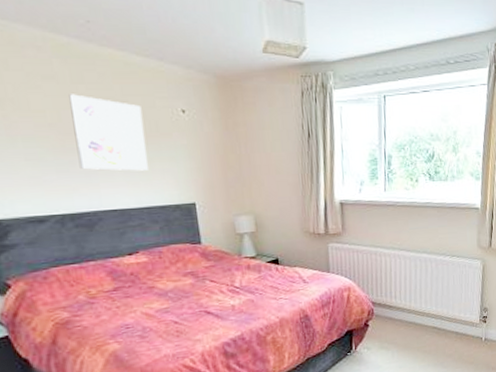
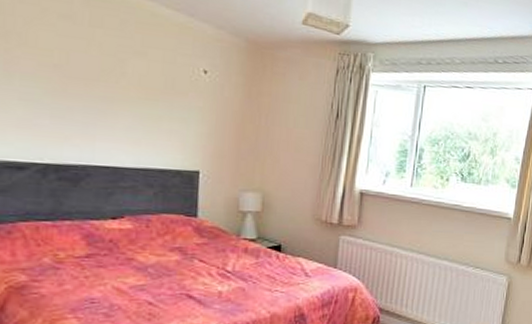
wall art: present [68,94,148,171] -> none [78,37,160,129]

